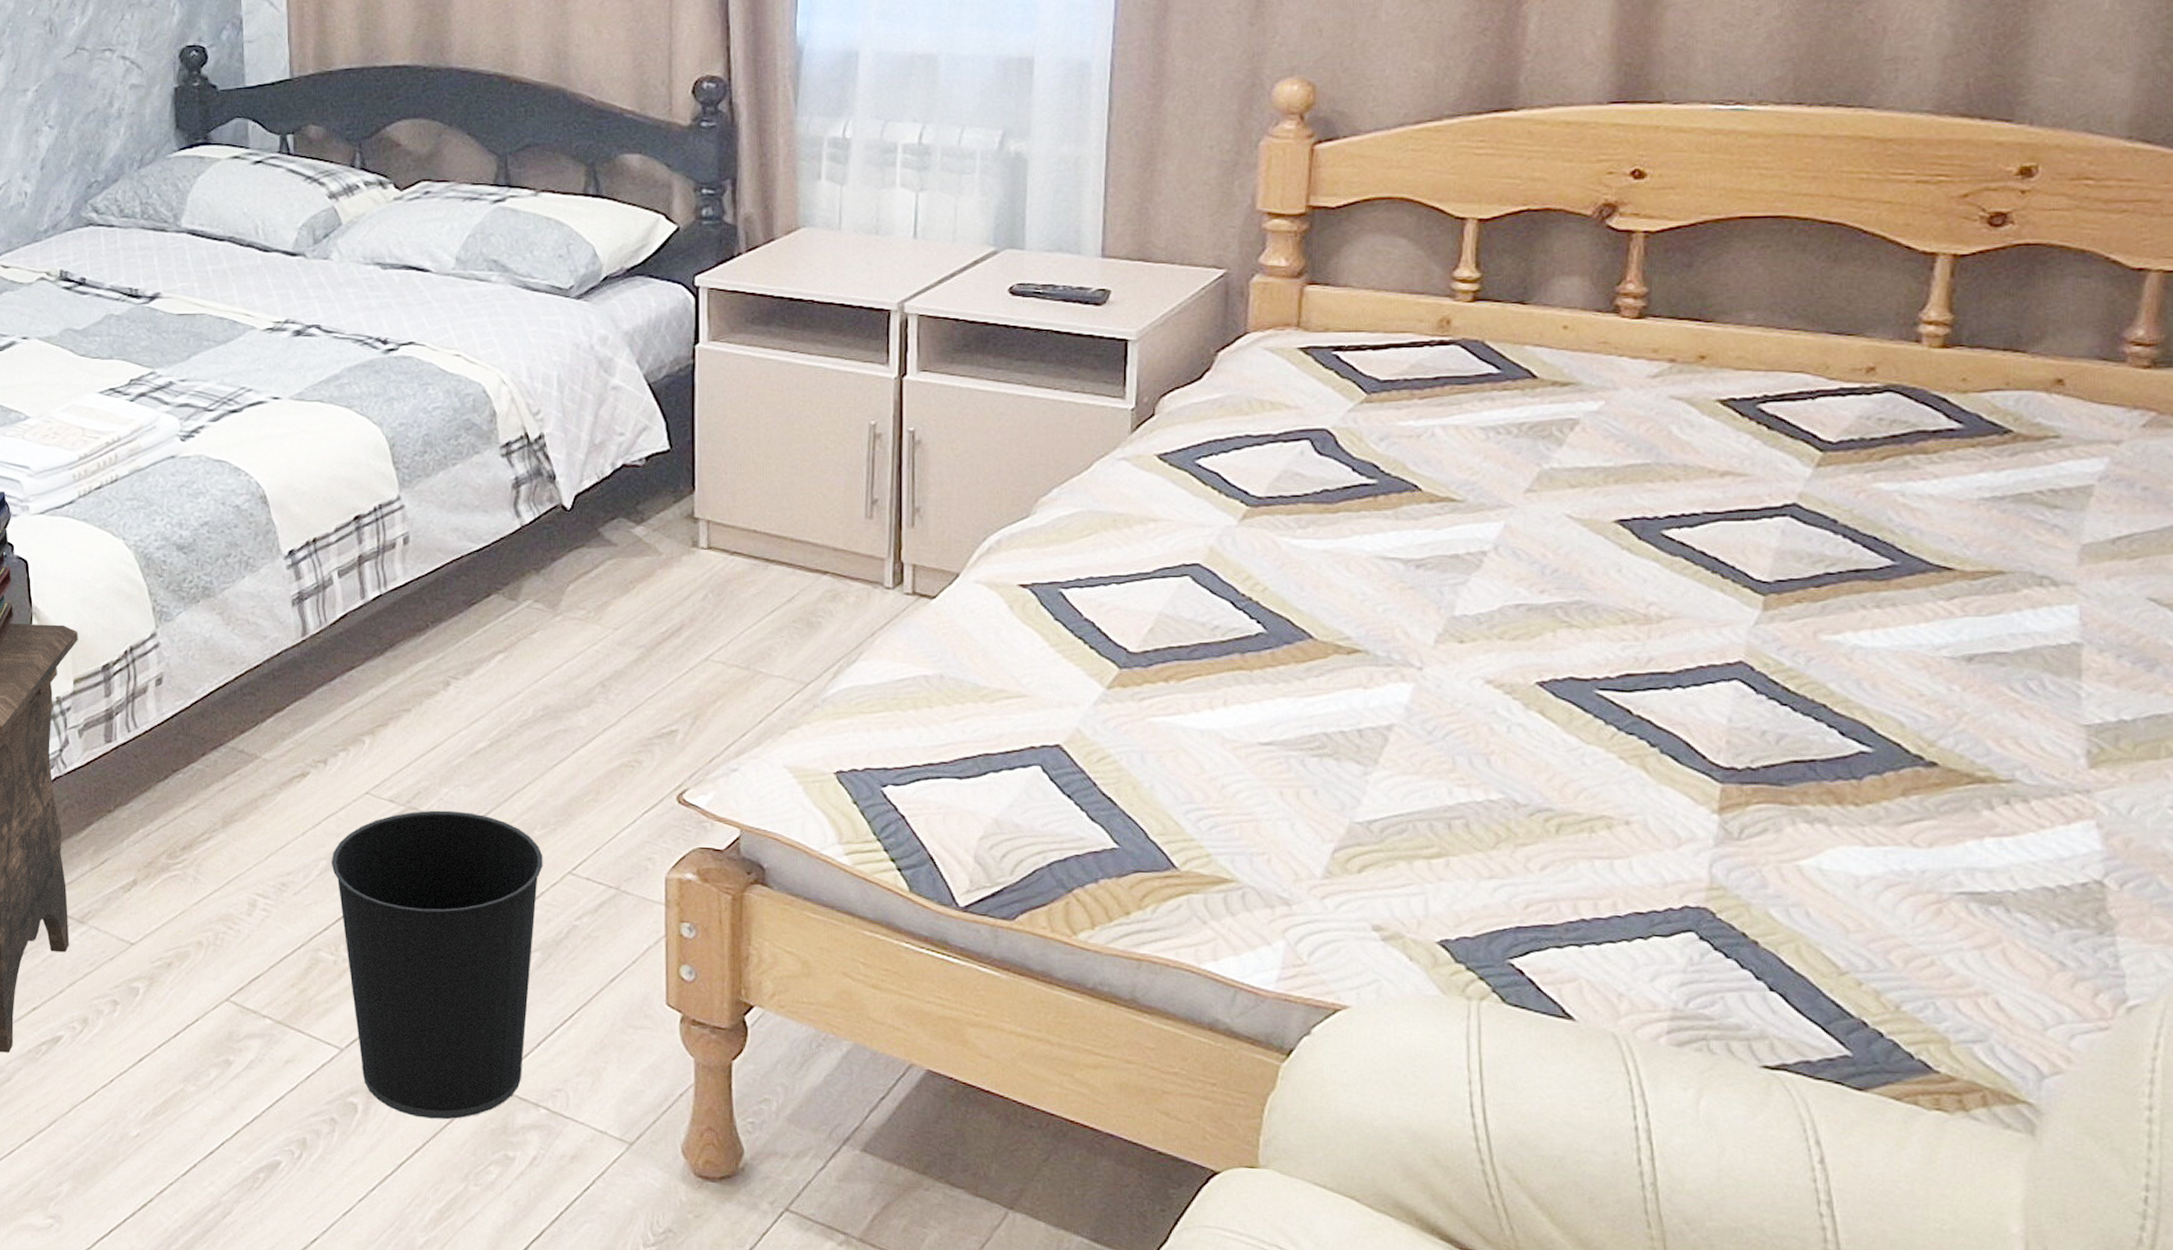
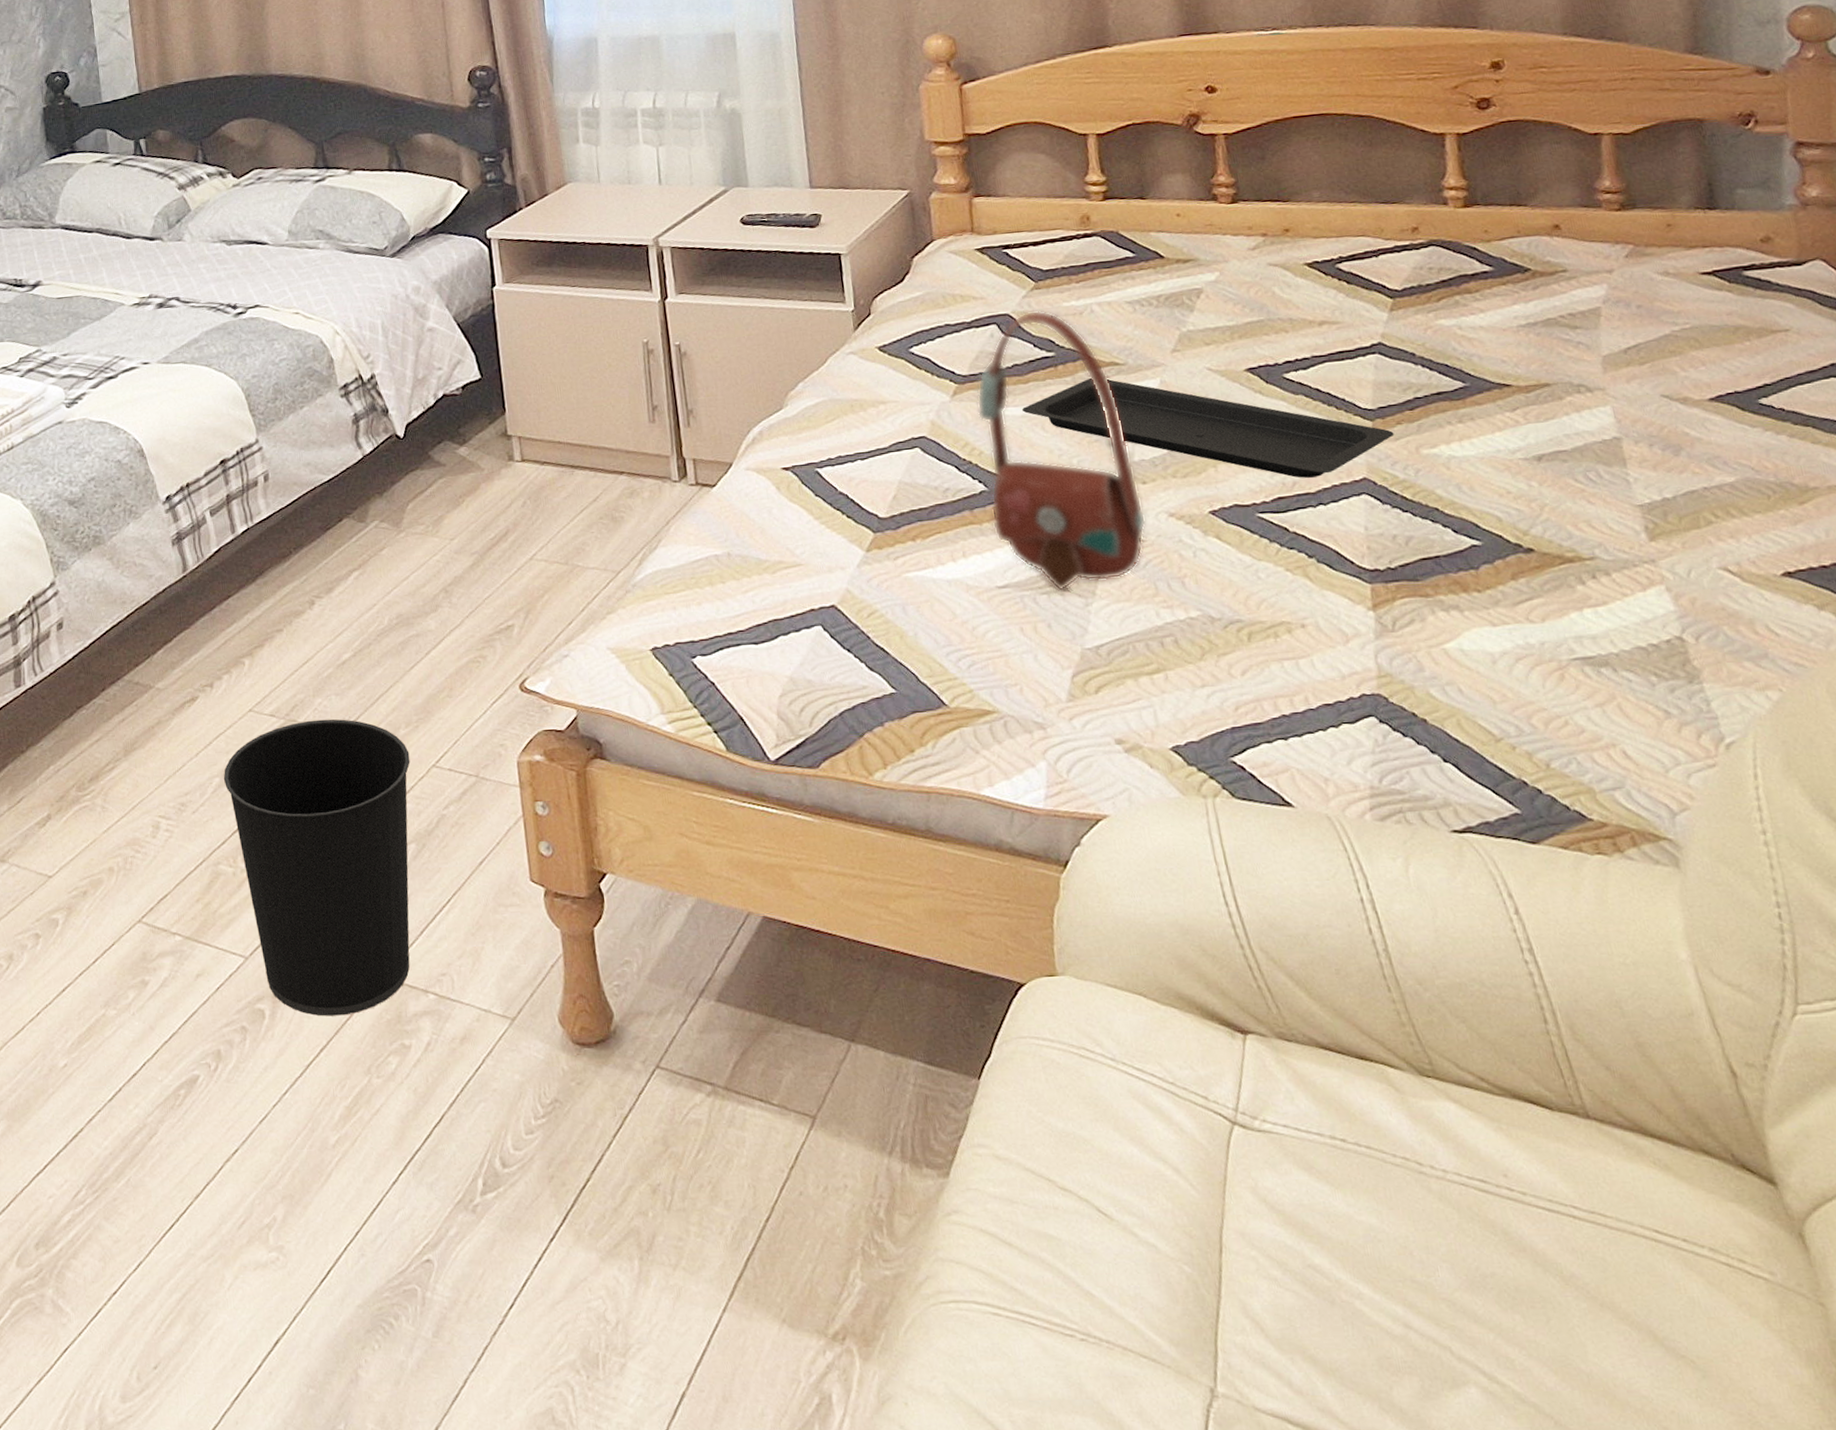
handbag: none [1265,428,1456,755] -> present [976,310,1147,591]
serving tray: none [1324,512,1790,655] -> present [1021,376,1394,478]

